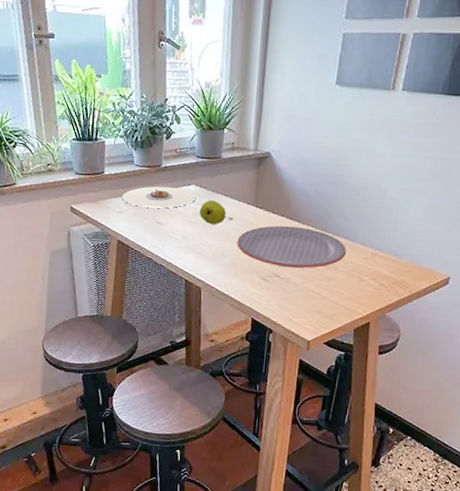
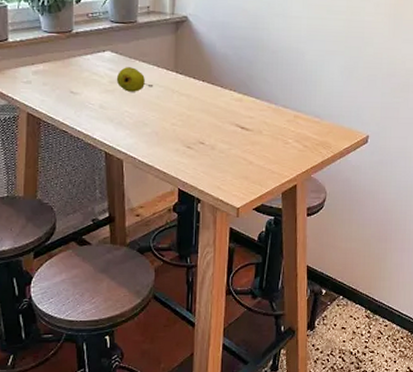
plate: present [121,186,196,208] -> none [29,53,112,77]
plate: present [237,225,346,269] -> none [158,91,269,134]

